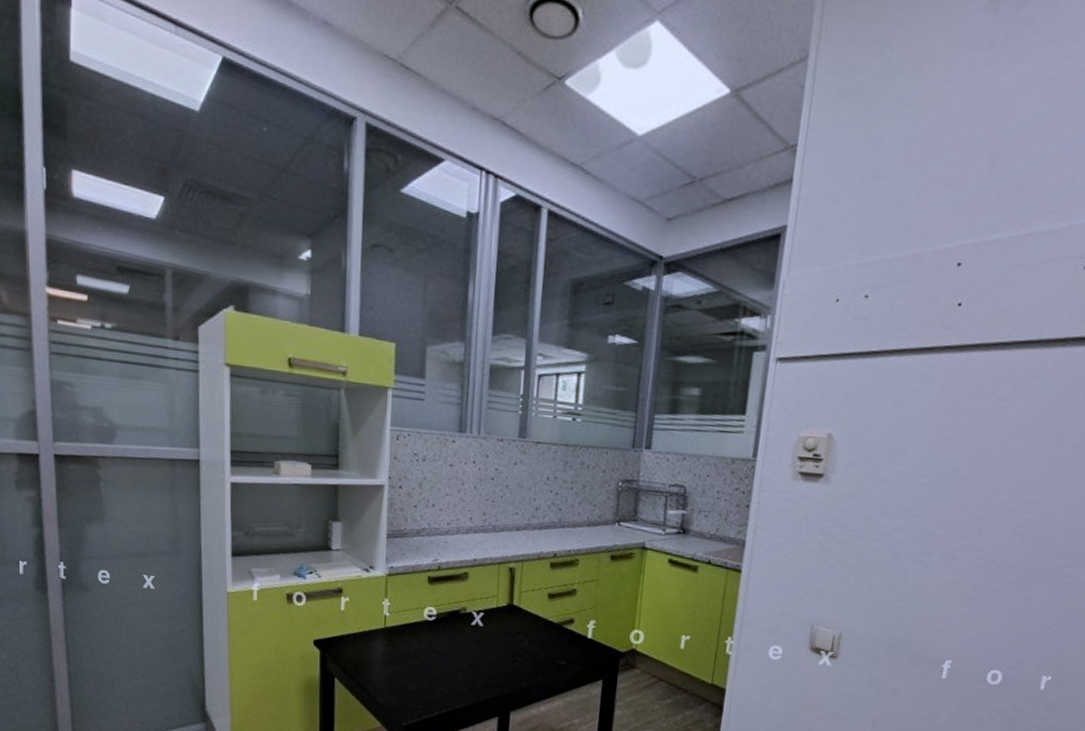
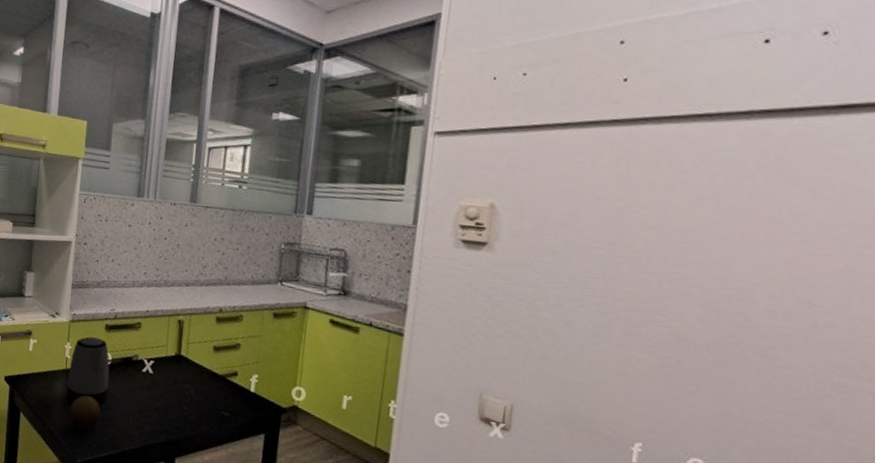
kettle: none [386,591,435,664] -> present [66,336,110,406]
fruit: none [391,655,427,692] -> present [68,395,101,431]

